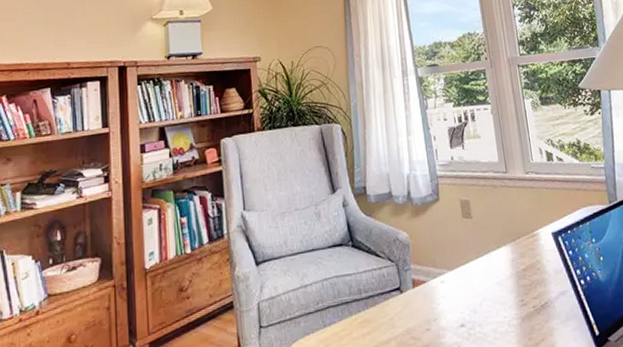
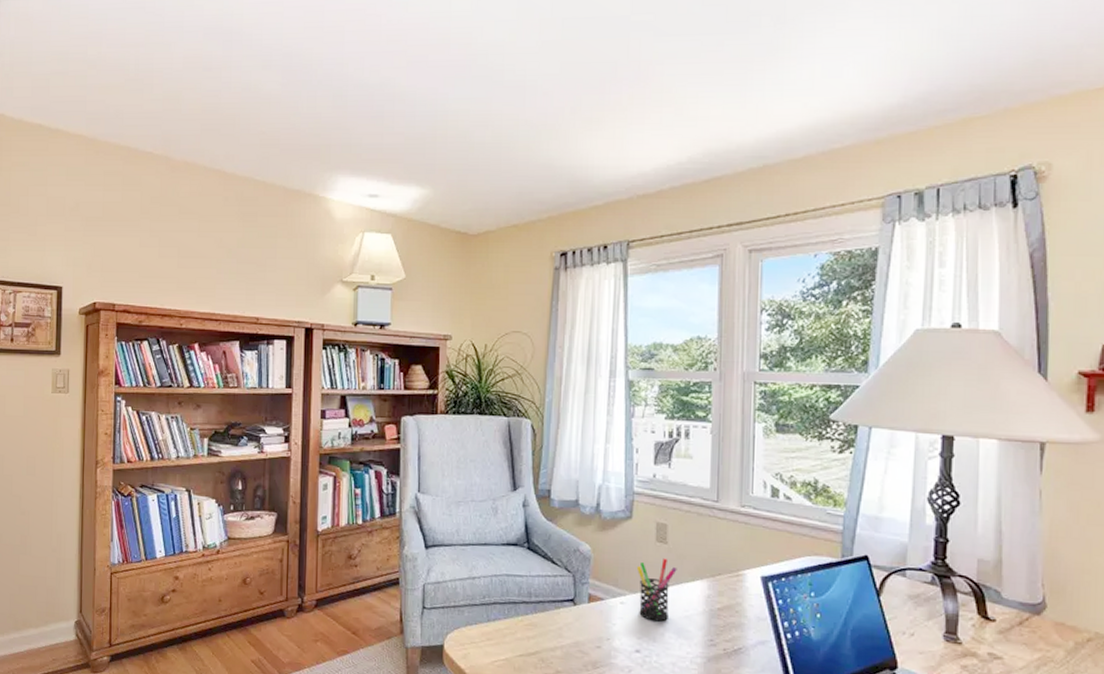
pen holder: none [449,232,484,294] -> present [636,558,677,622]

